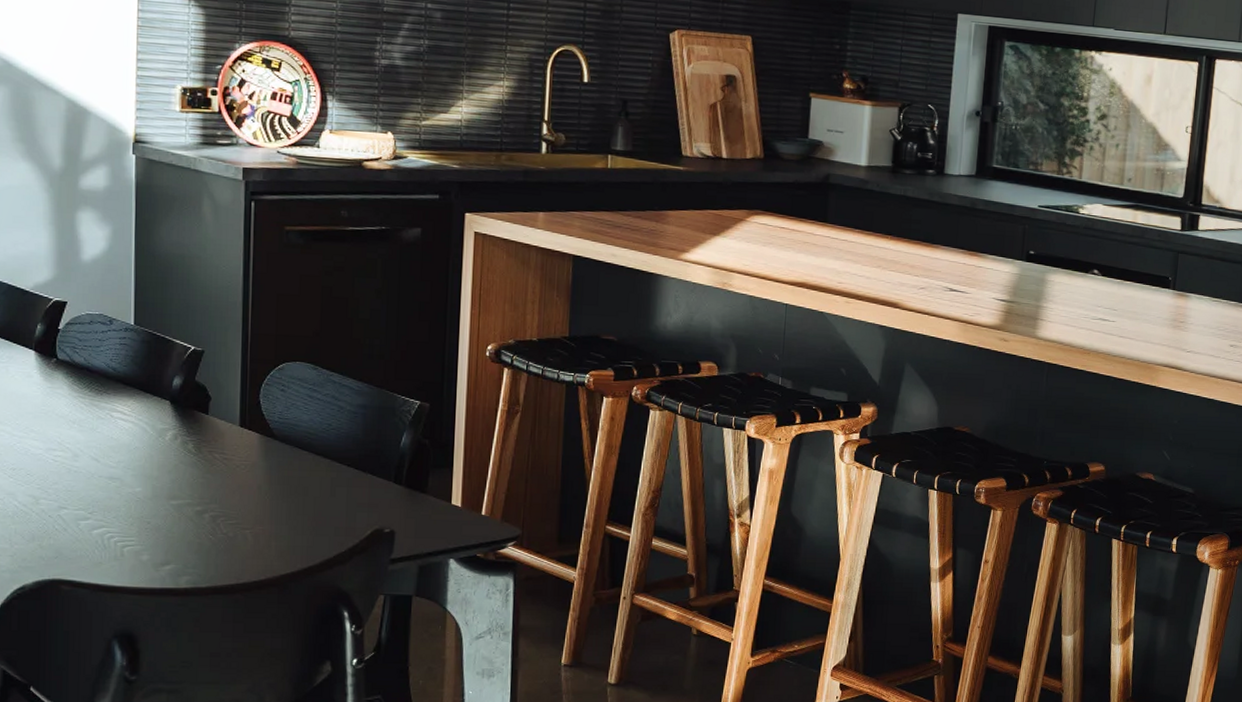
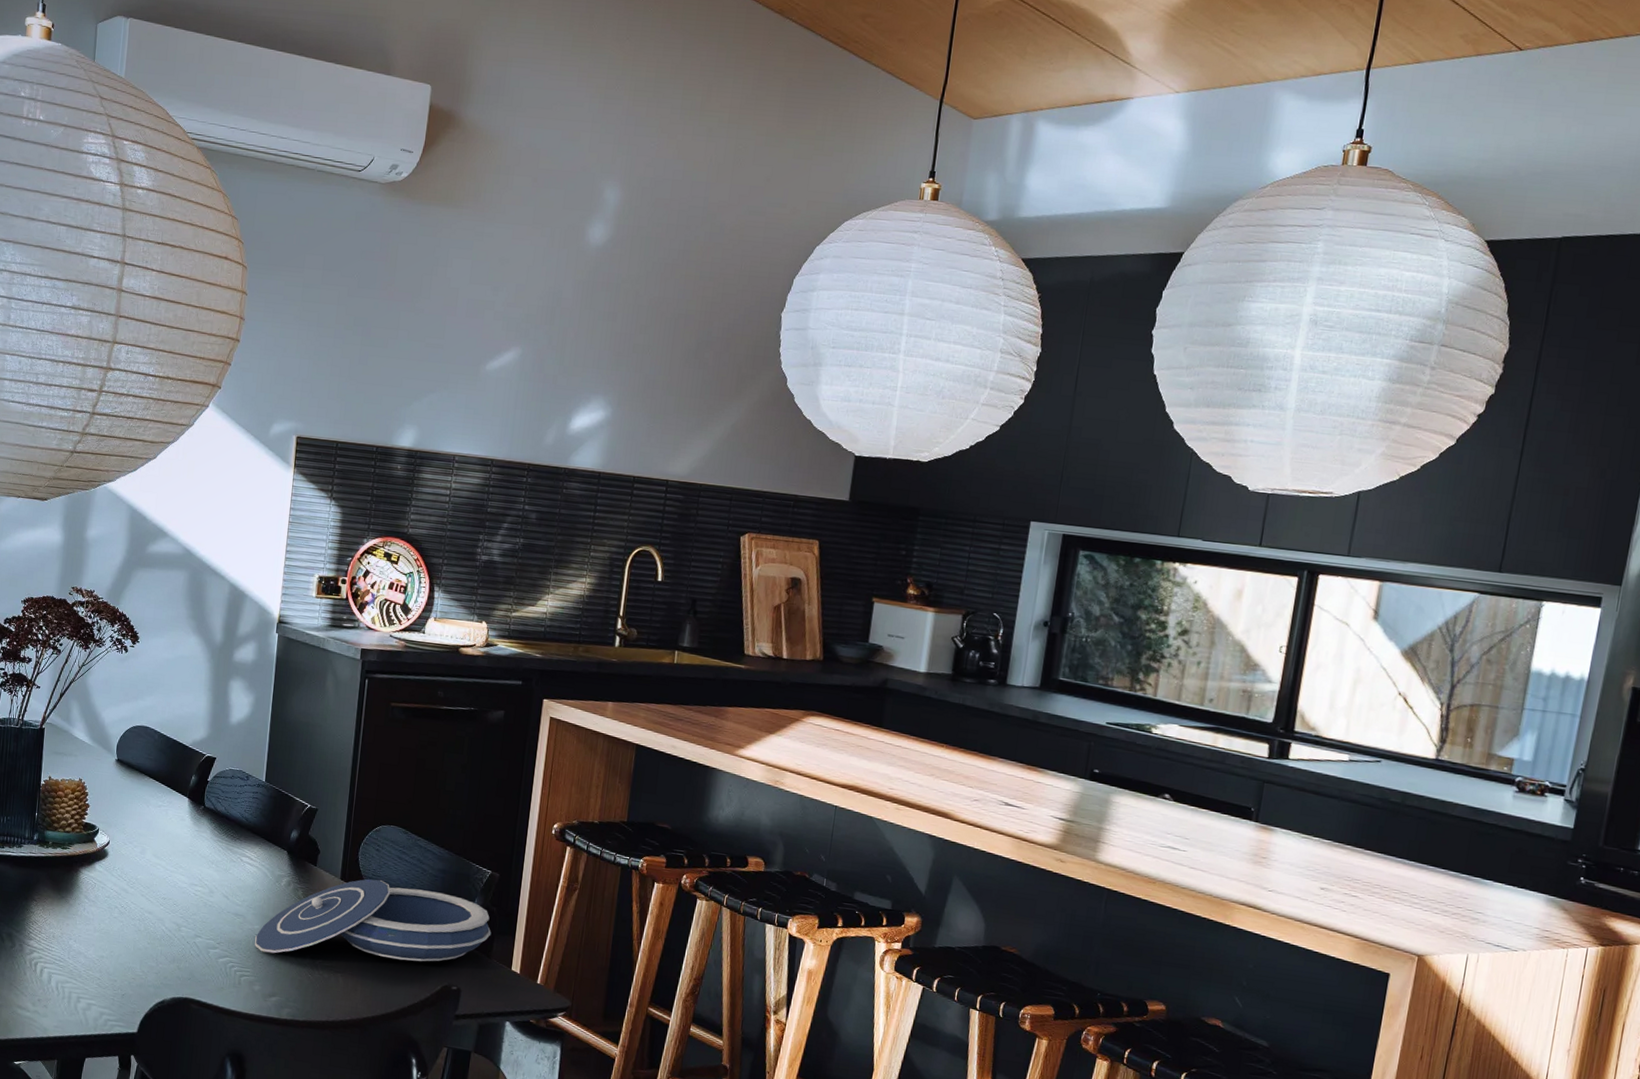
bowl: none [138,423,425,517] -> present [255,878,492,962]

